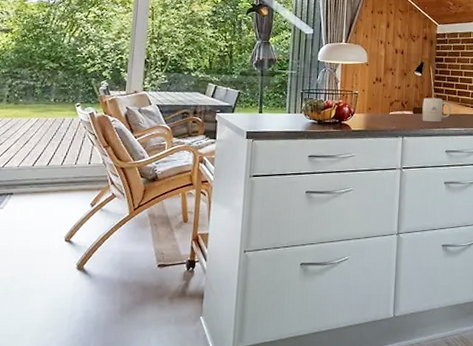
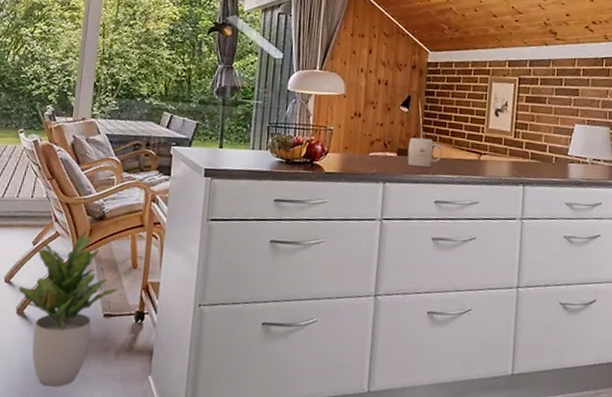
potted plant: none [78,188,171,333] -> present [18,227,118,387]

